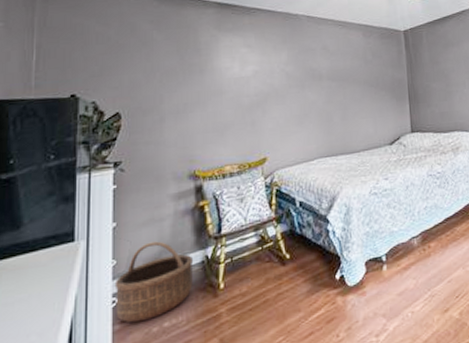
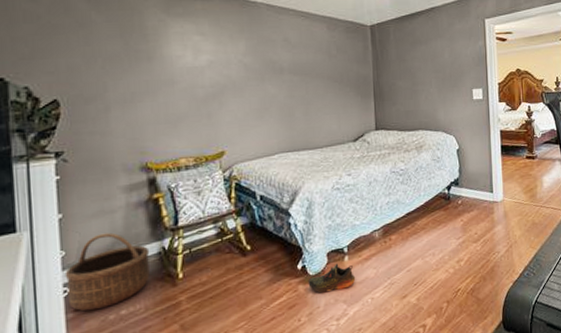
athletic shoe: none [346,273,395,306] -> present [308,263,356,293]

